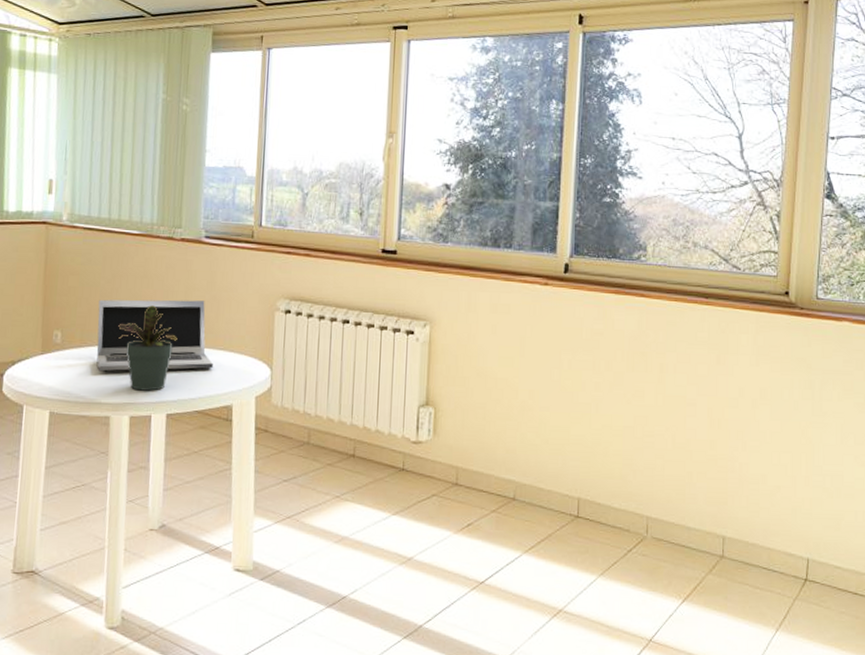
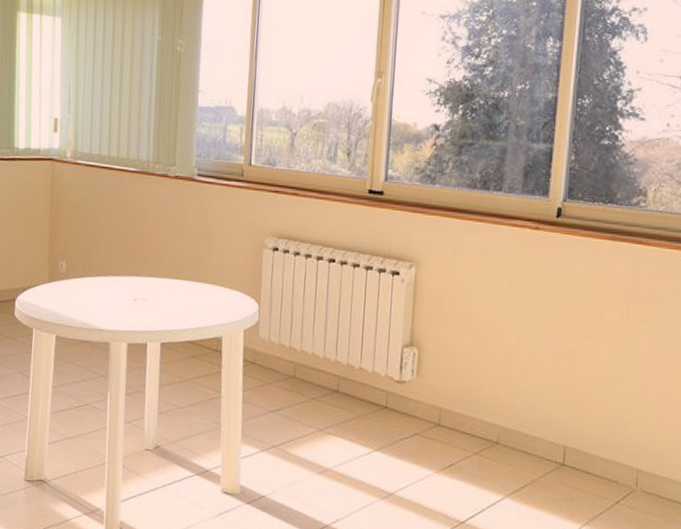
laptop: present [96,299,213,371] -> none [97,232,204,302]
potted plant: present [117,305,177,391] -> none [116,239,171,321]

